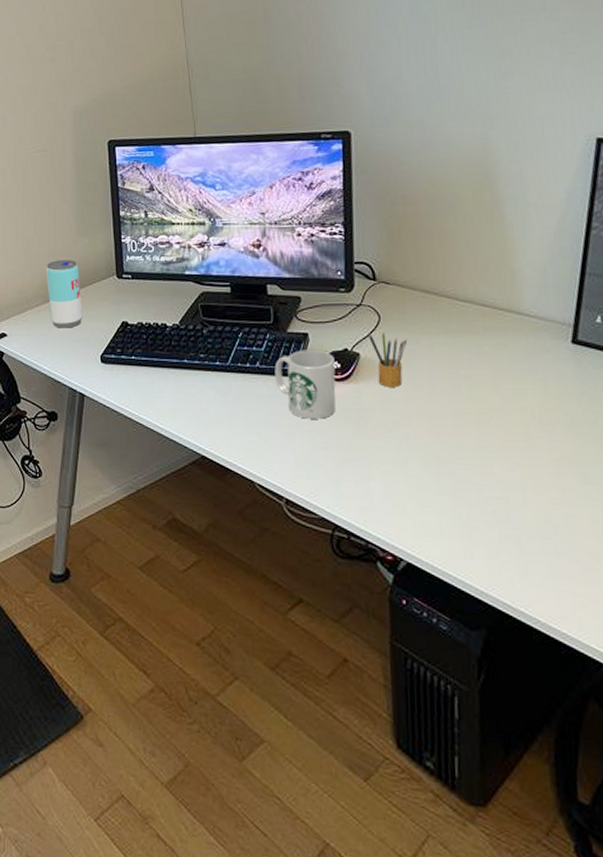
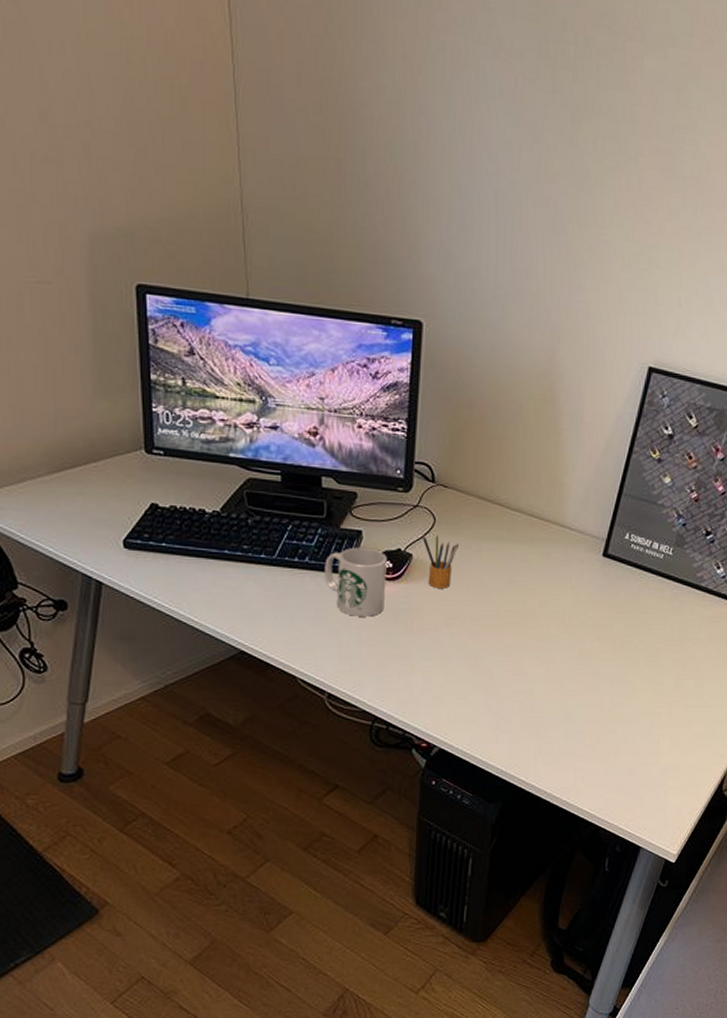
beverage can: present [45,259,83,328] -> none [50,423,101,506]

